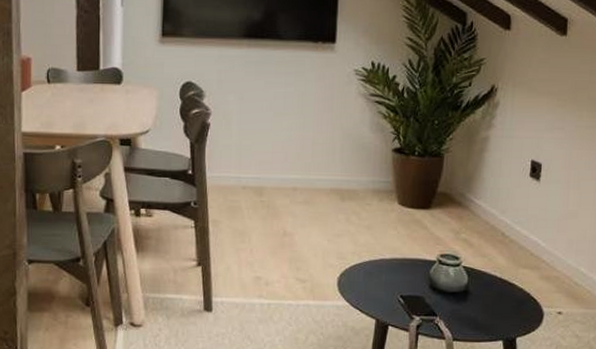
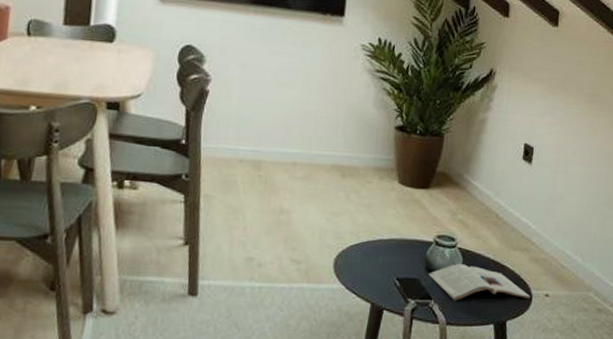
magazine: none [432,281,542,318] -> present [428,263,531,301]

